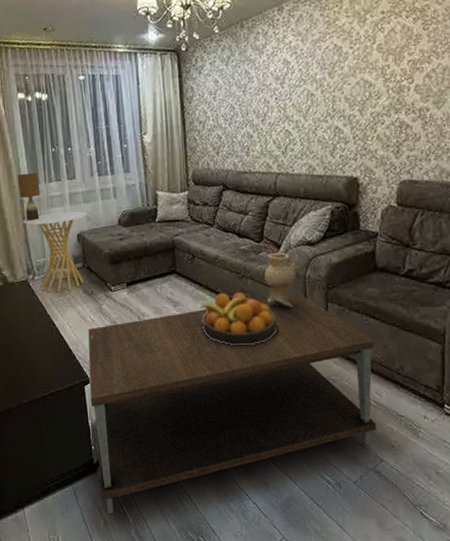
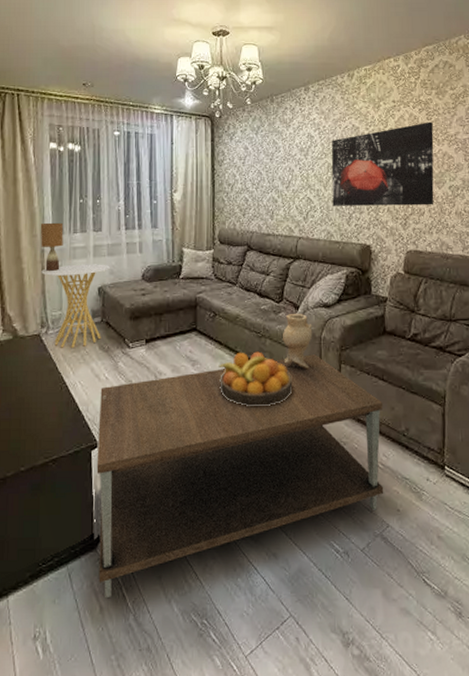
wall art: none [311,32,432,138] -> present [331,122,434,206]

